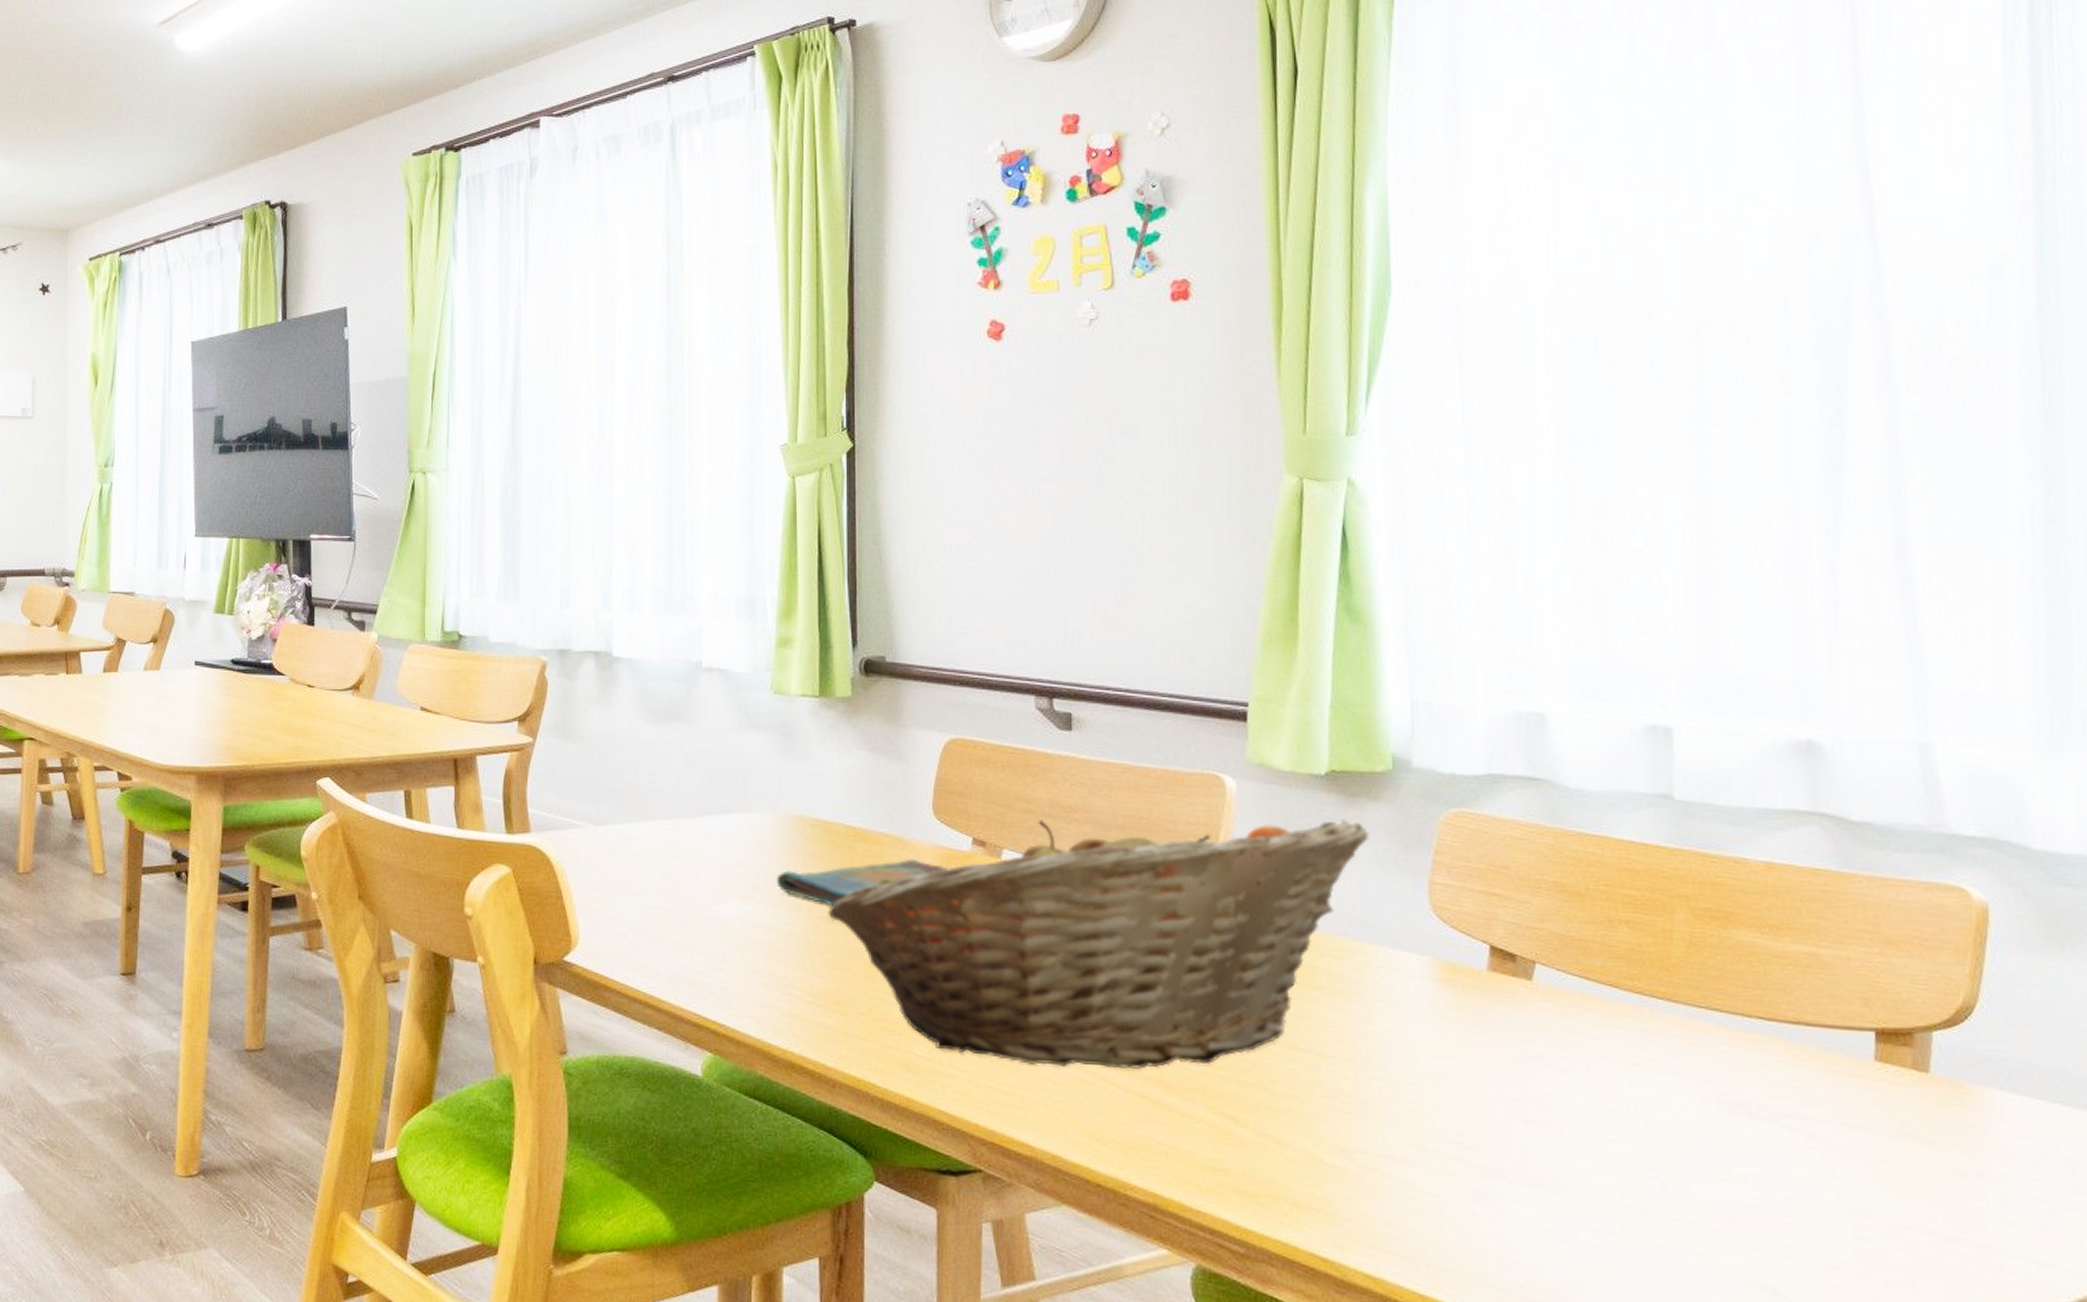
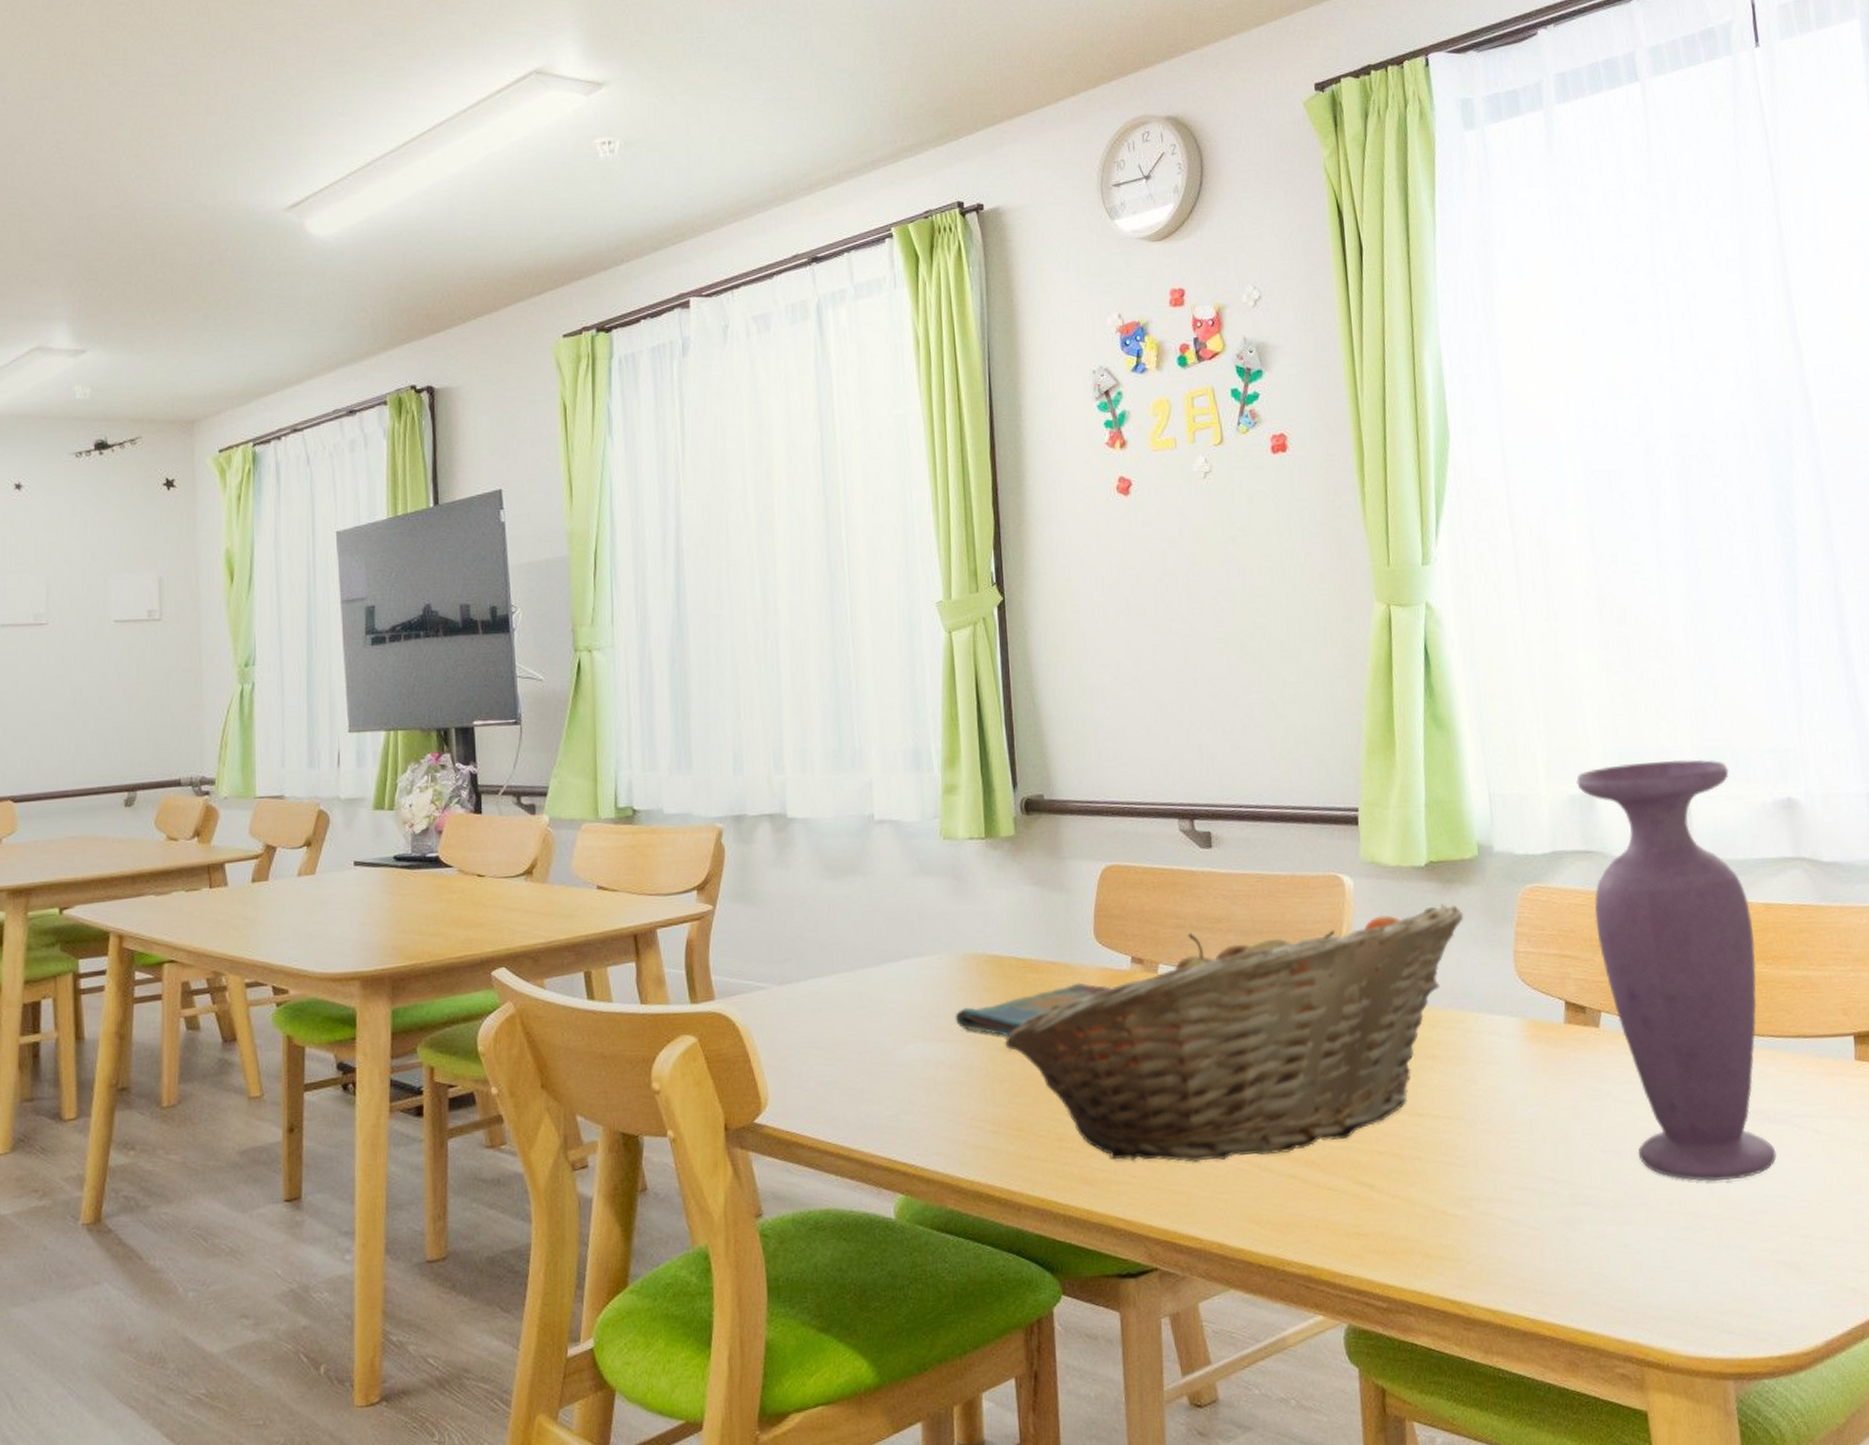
vase: none [1524,682,1756,1178] -> present [1576,759,1777,1182]

